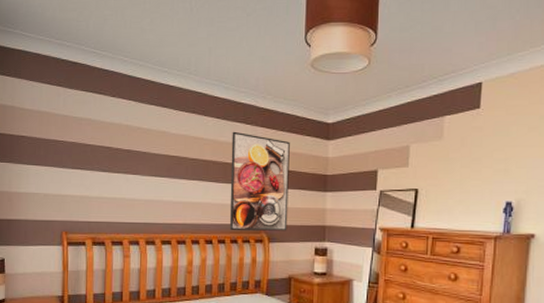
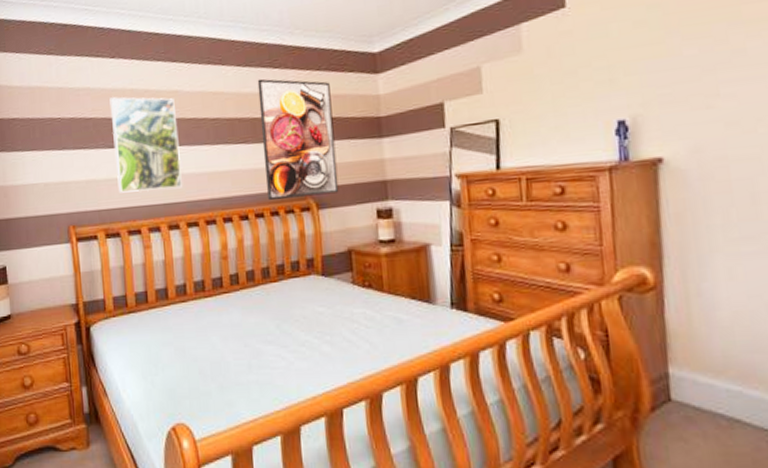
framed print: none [107,130,162,212] -> present [109,97,182,193]

